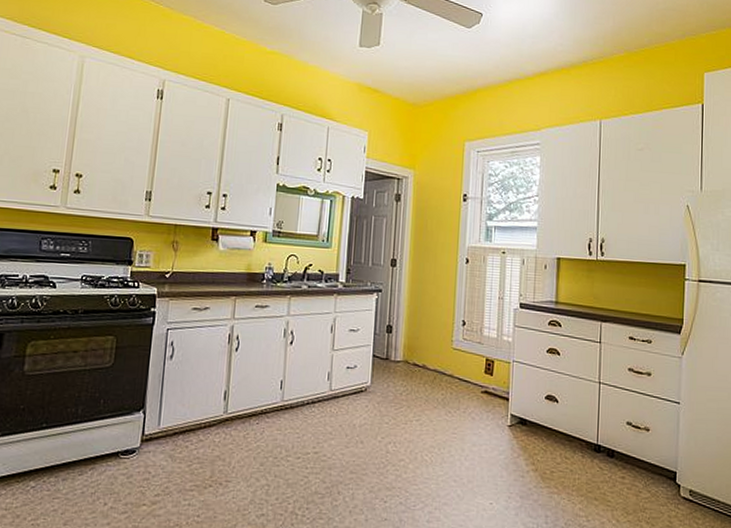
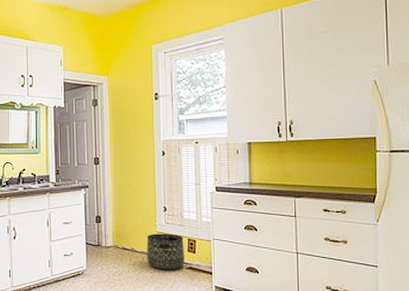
basket: none [439,350,482,393] -> present [146,233,185,270]

